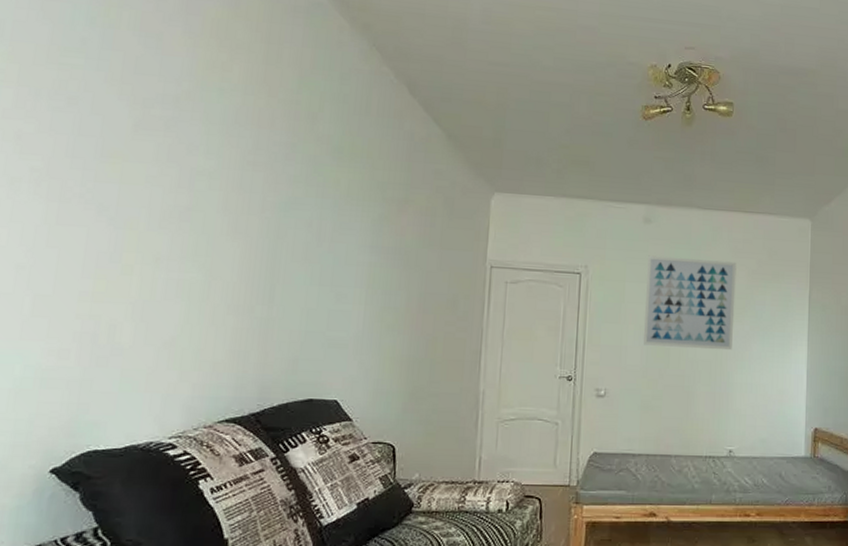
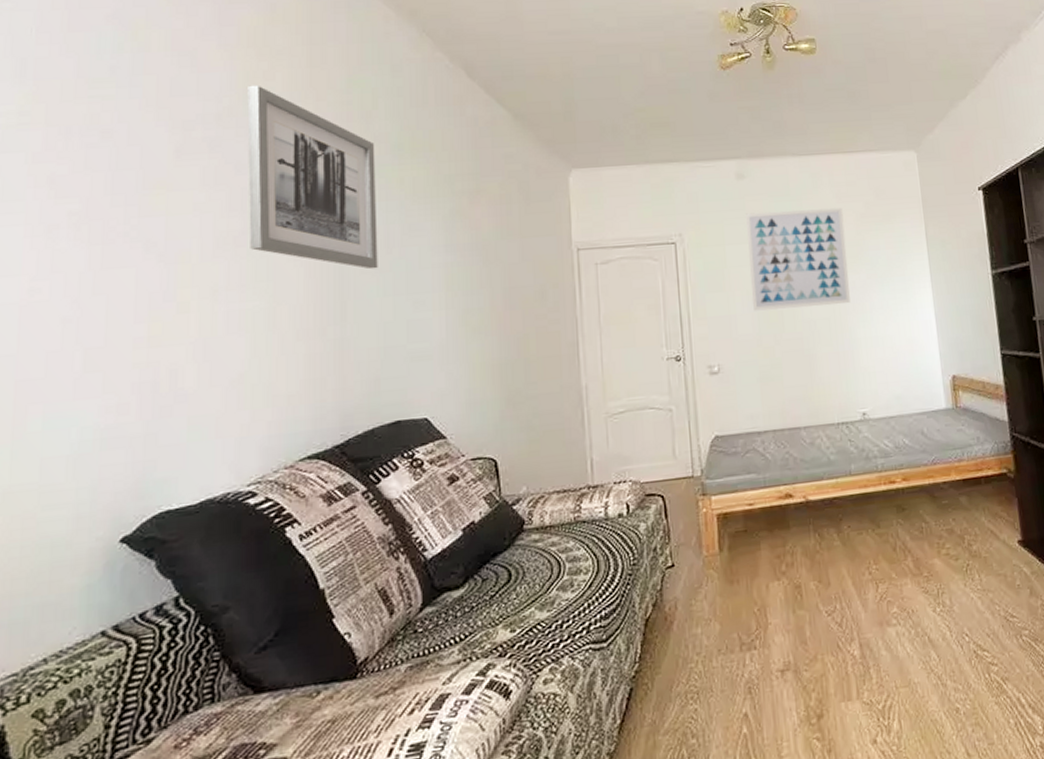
wall art: none [193,73,317,259] -> present [247,85,378,270]

